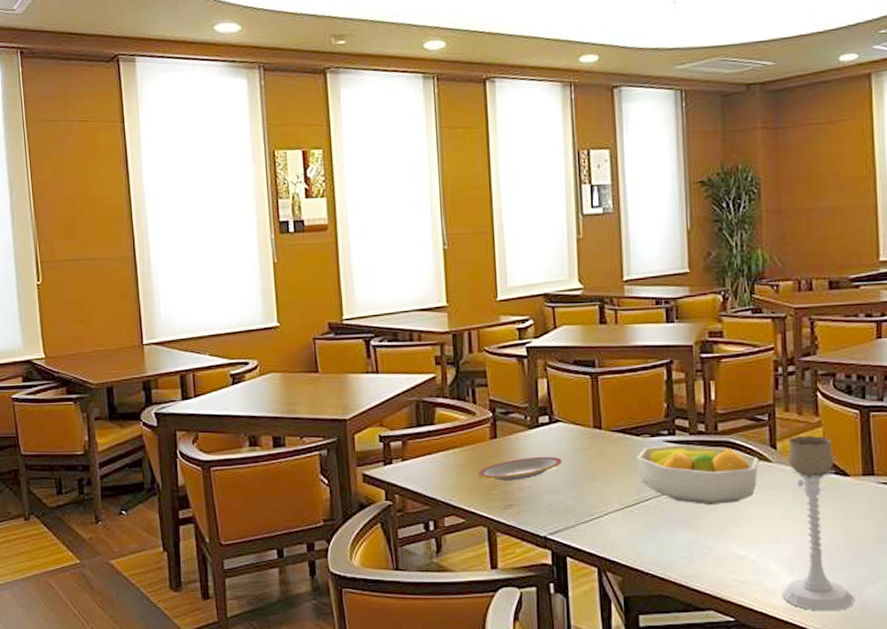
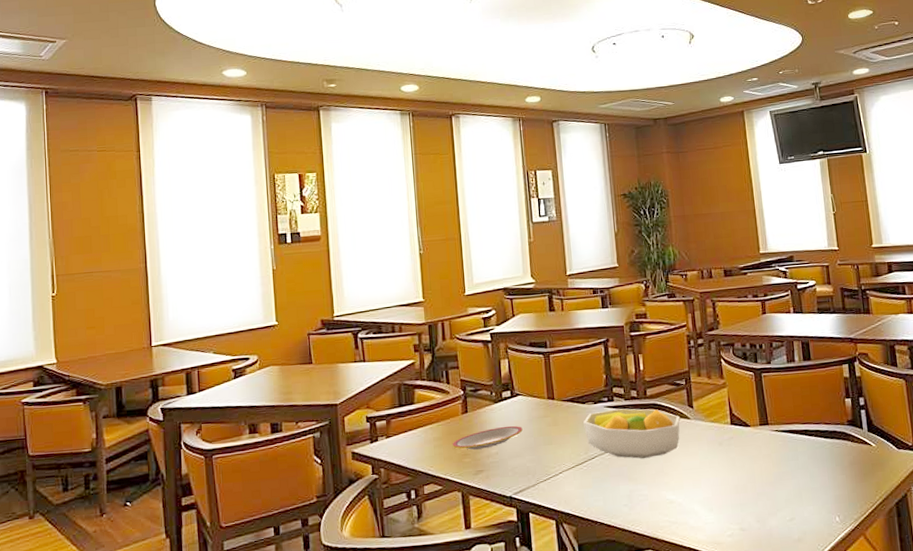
candle holder: present [782,435,854,611] -> none [701,394,761,543]

